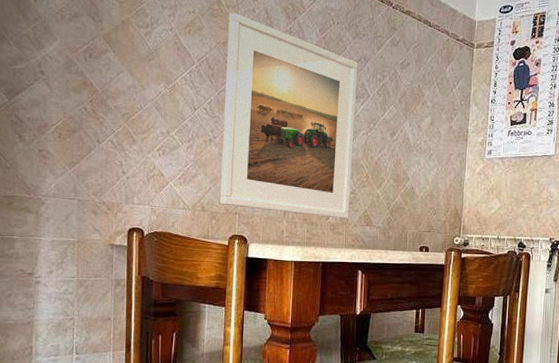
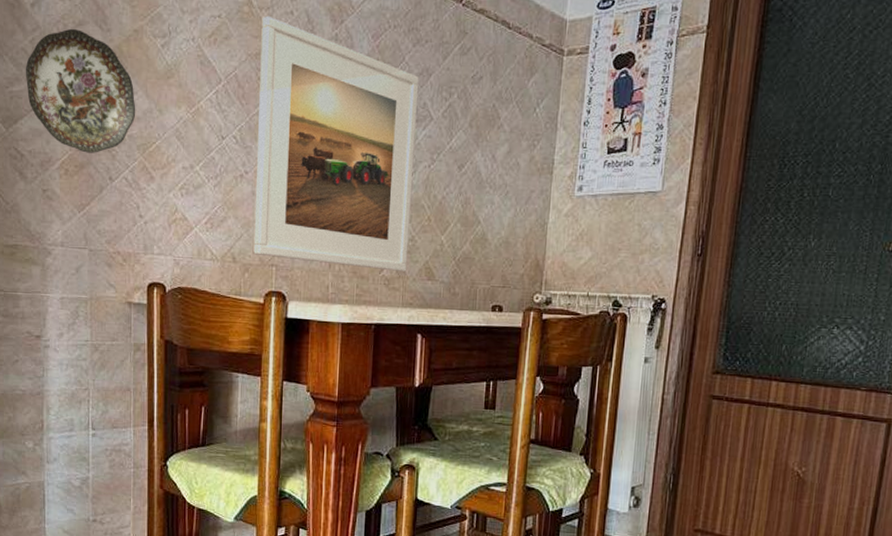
decorative plate: none [27,19,122,120] -> present [25,28,136,153]

